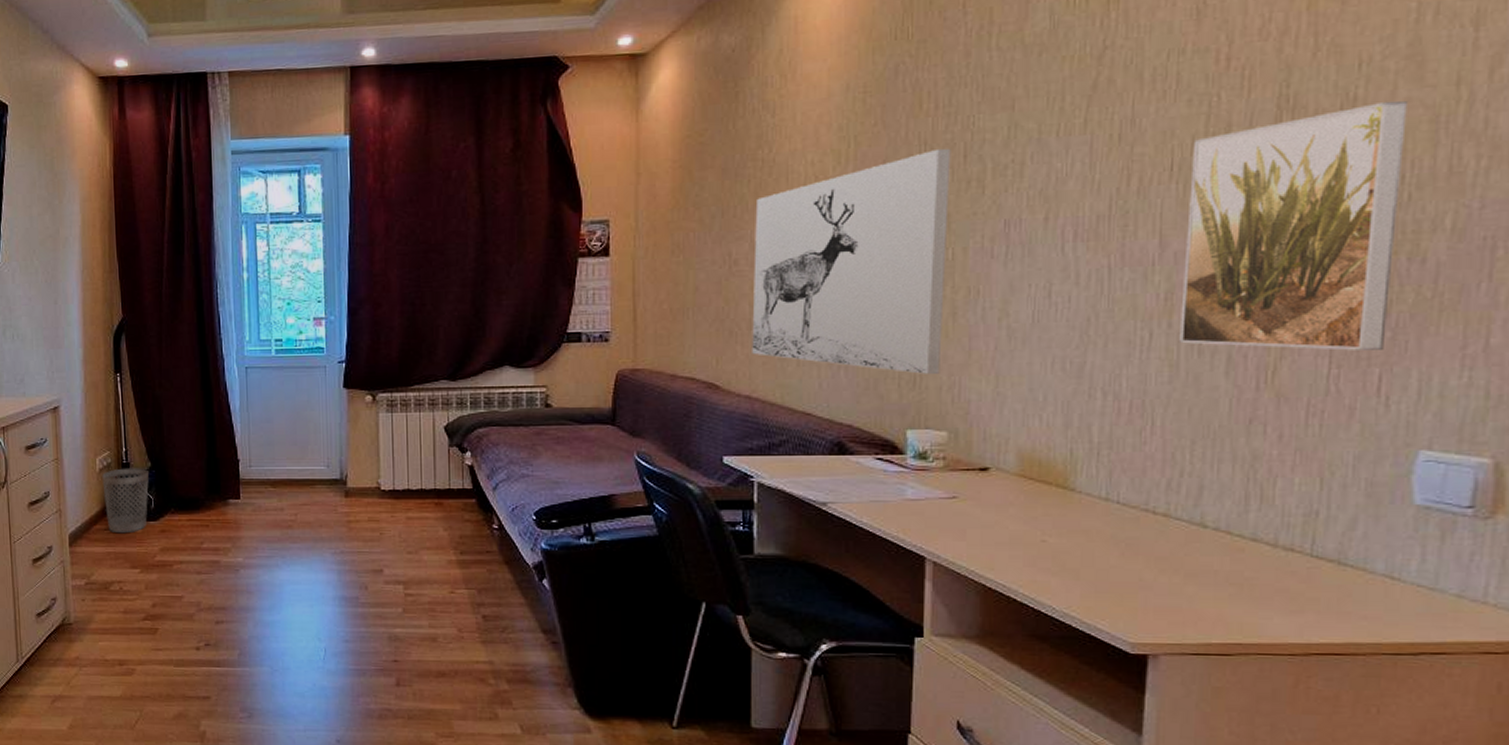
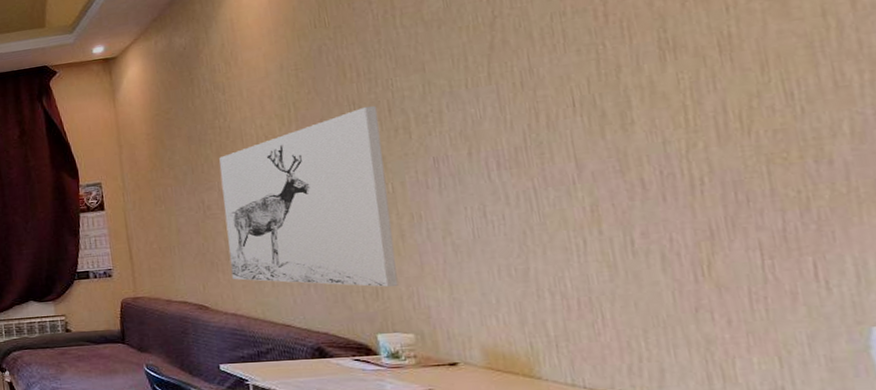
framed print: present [1178,100,1407,351] -> none [590,33,812,248]

